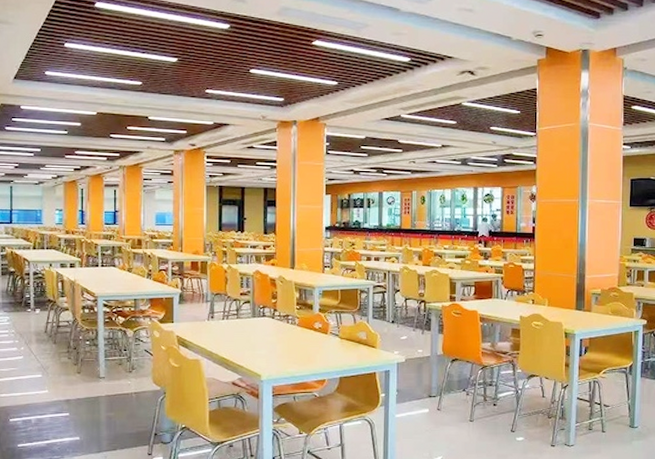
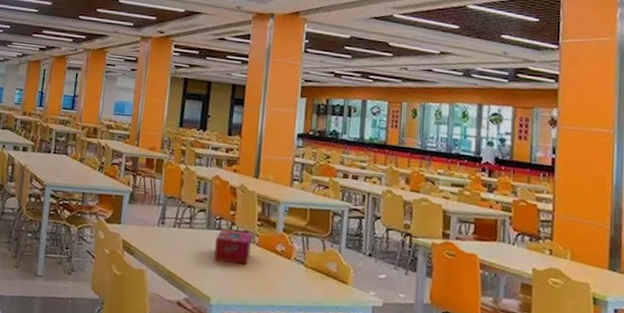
tissue box: none [261,315,292,344] -> present [214,229,252,265]

